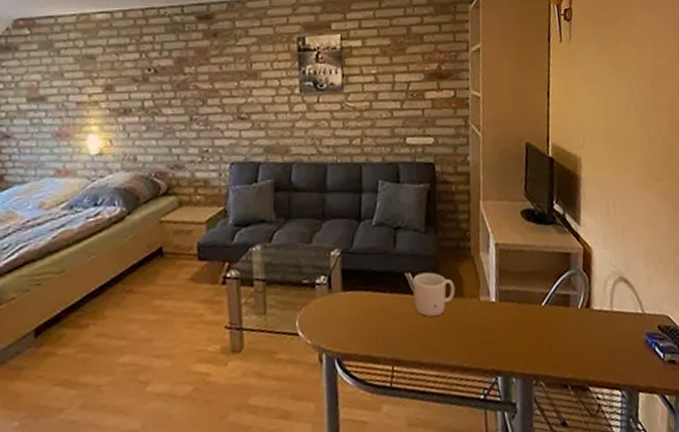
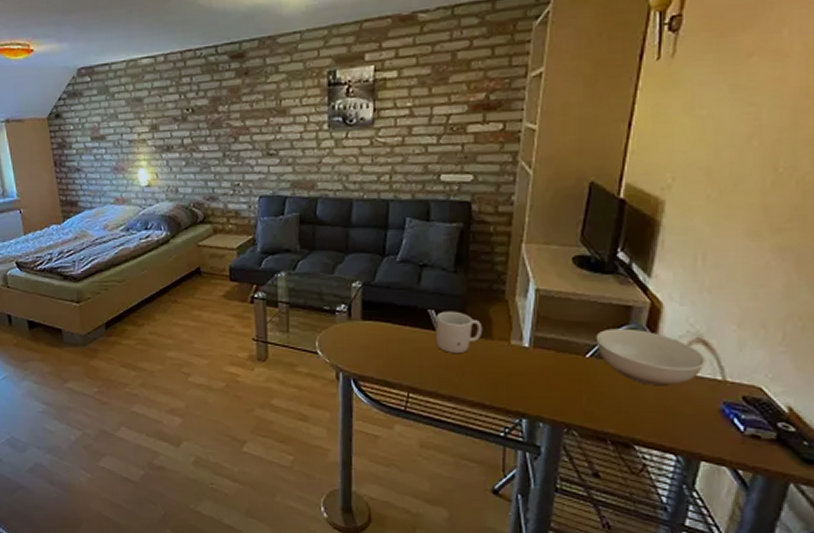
bowl: none [547,274,630,326] -> present [595,328,707,387]

